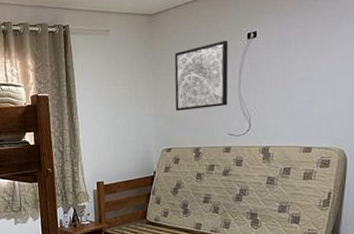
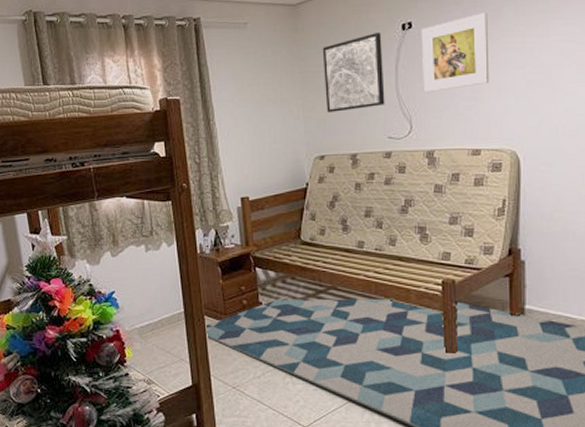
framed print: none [263,24,327,96] -> present [421,13,490,93]

